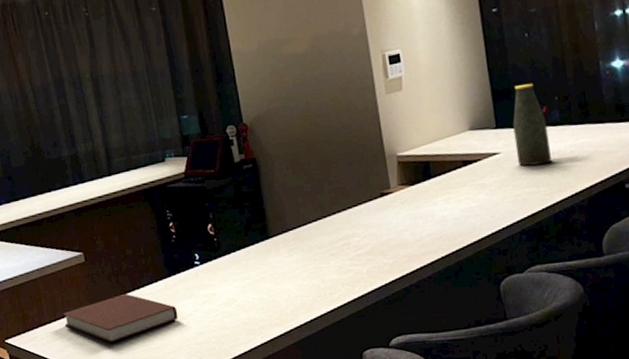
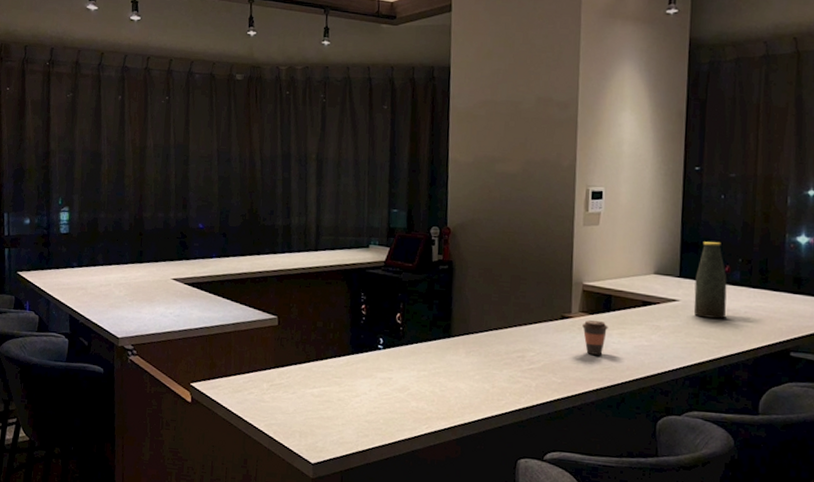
notebook: present [63,293,179,343] -> none [247,361,354,405]
coffee cup: none [404,190,432,228] -> present [582,320,608,355]

